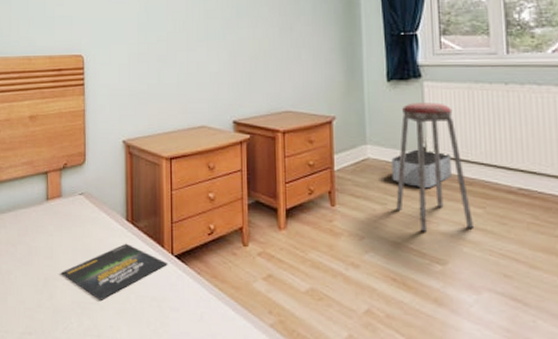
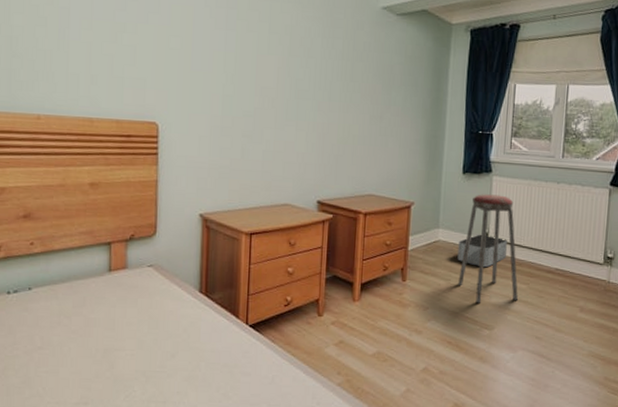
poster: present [60,243,168,300] -> none [123,314,242,369]

